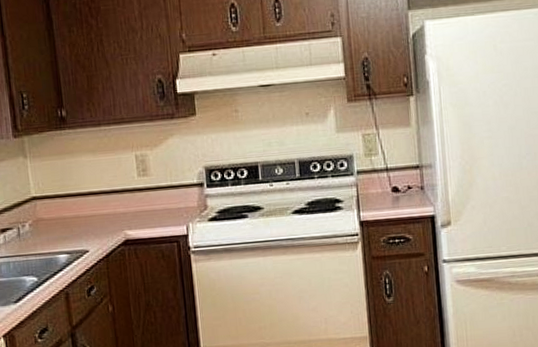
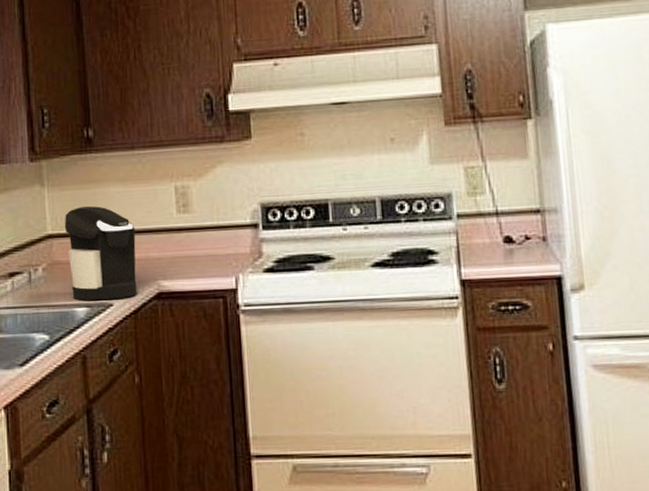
coffee maker: none [45,173,108,249] -> present [64,206,137,301]

